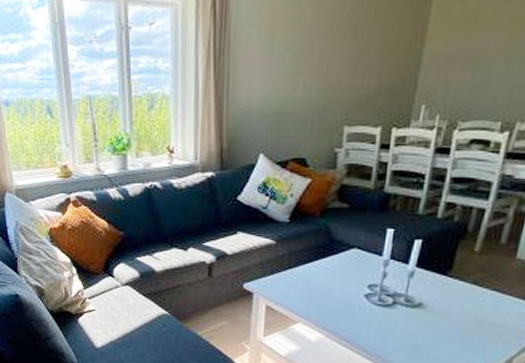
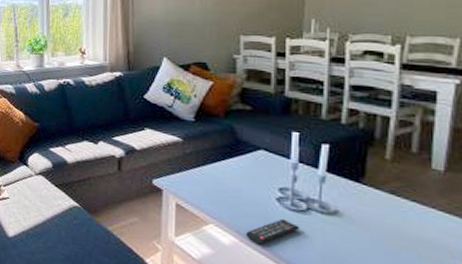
remote control: none [331,313,384,339] -> present [245,218,300,245]

